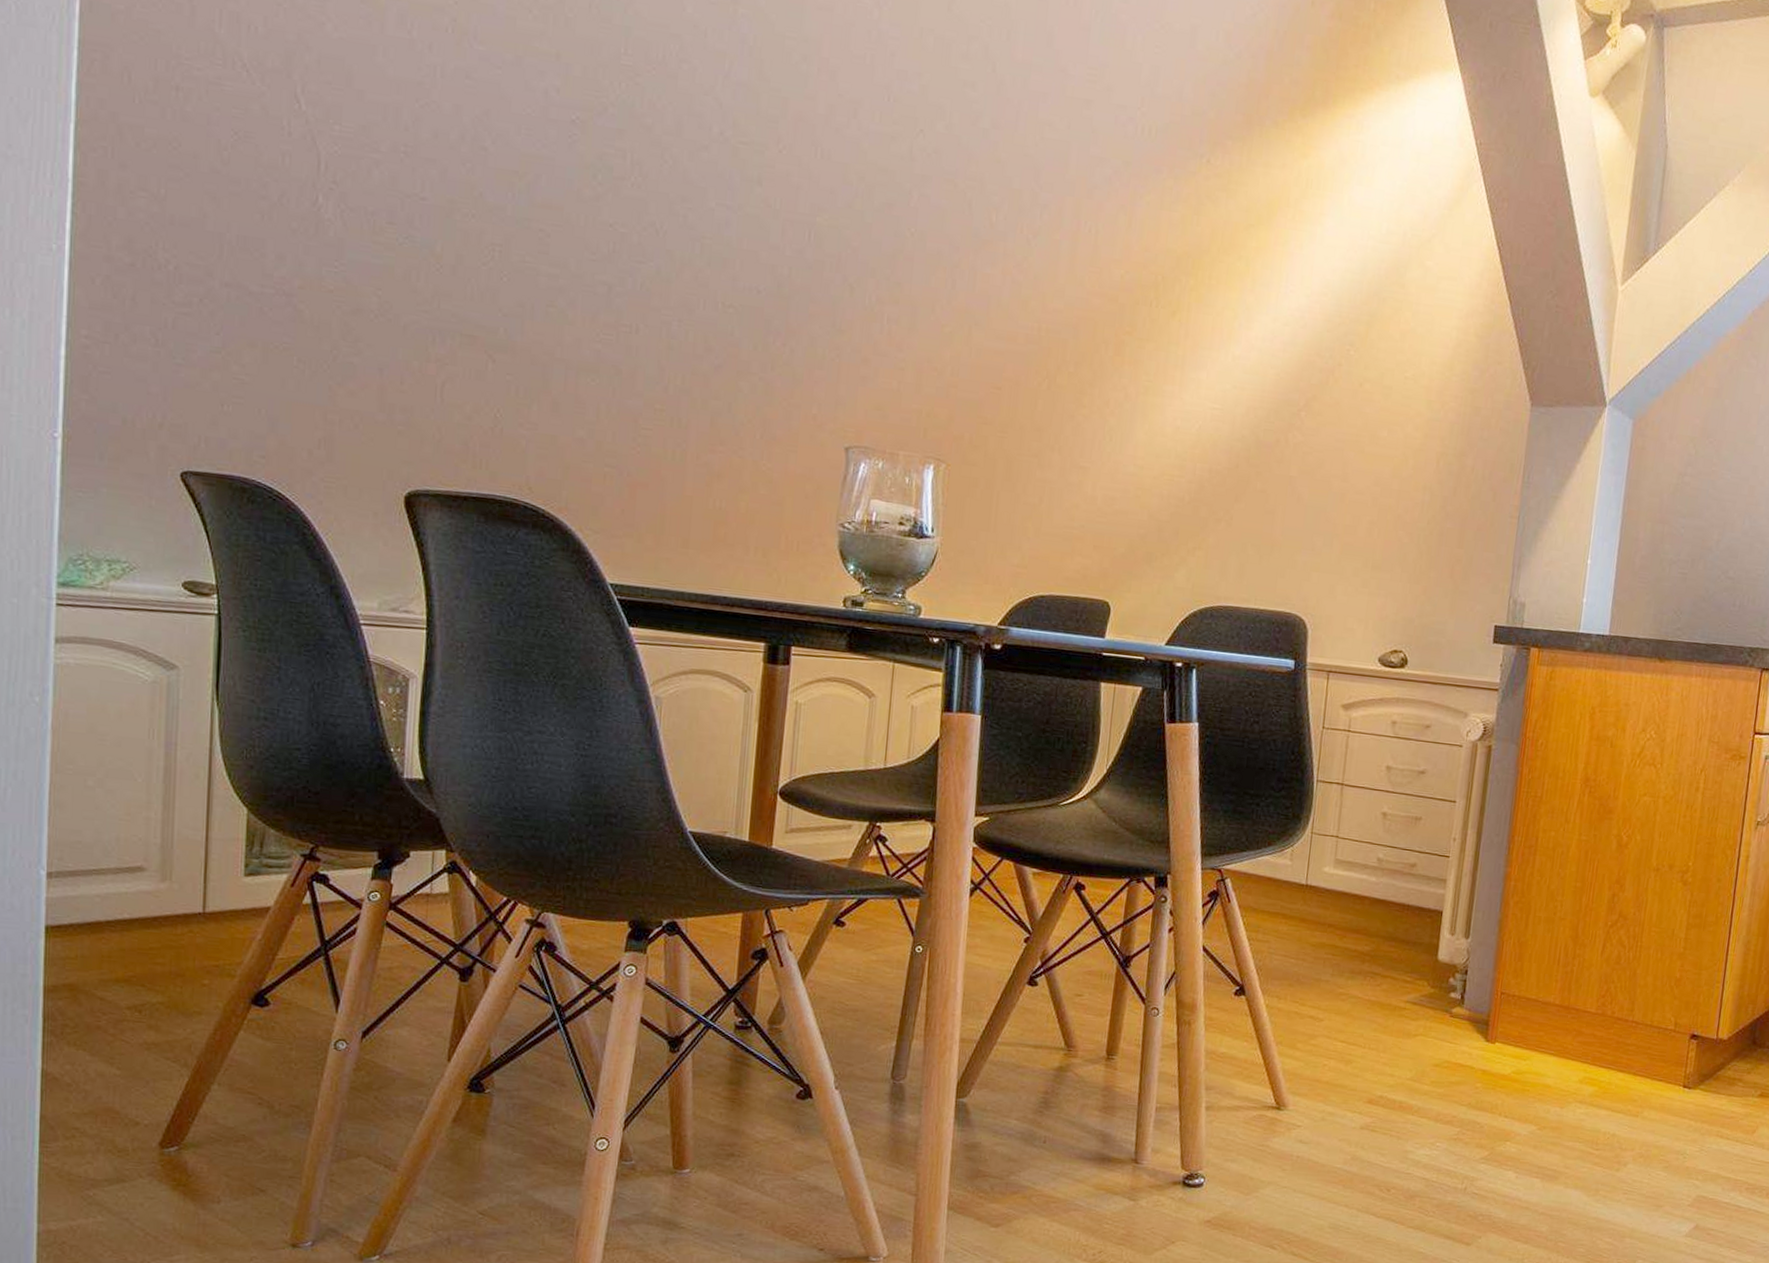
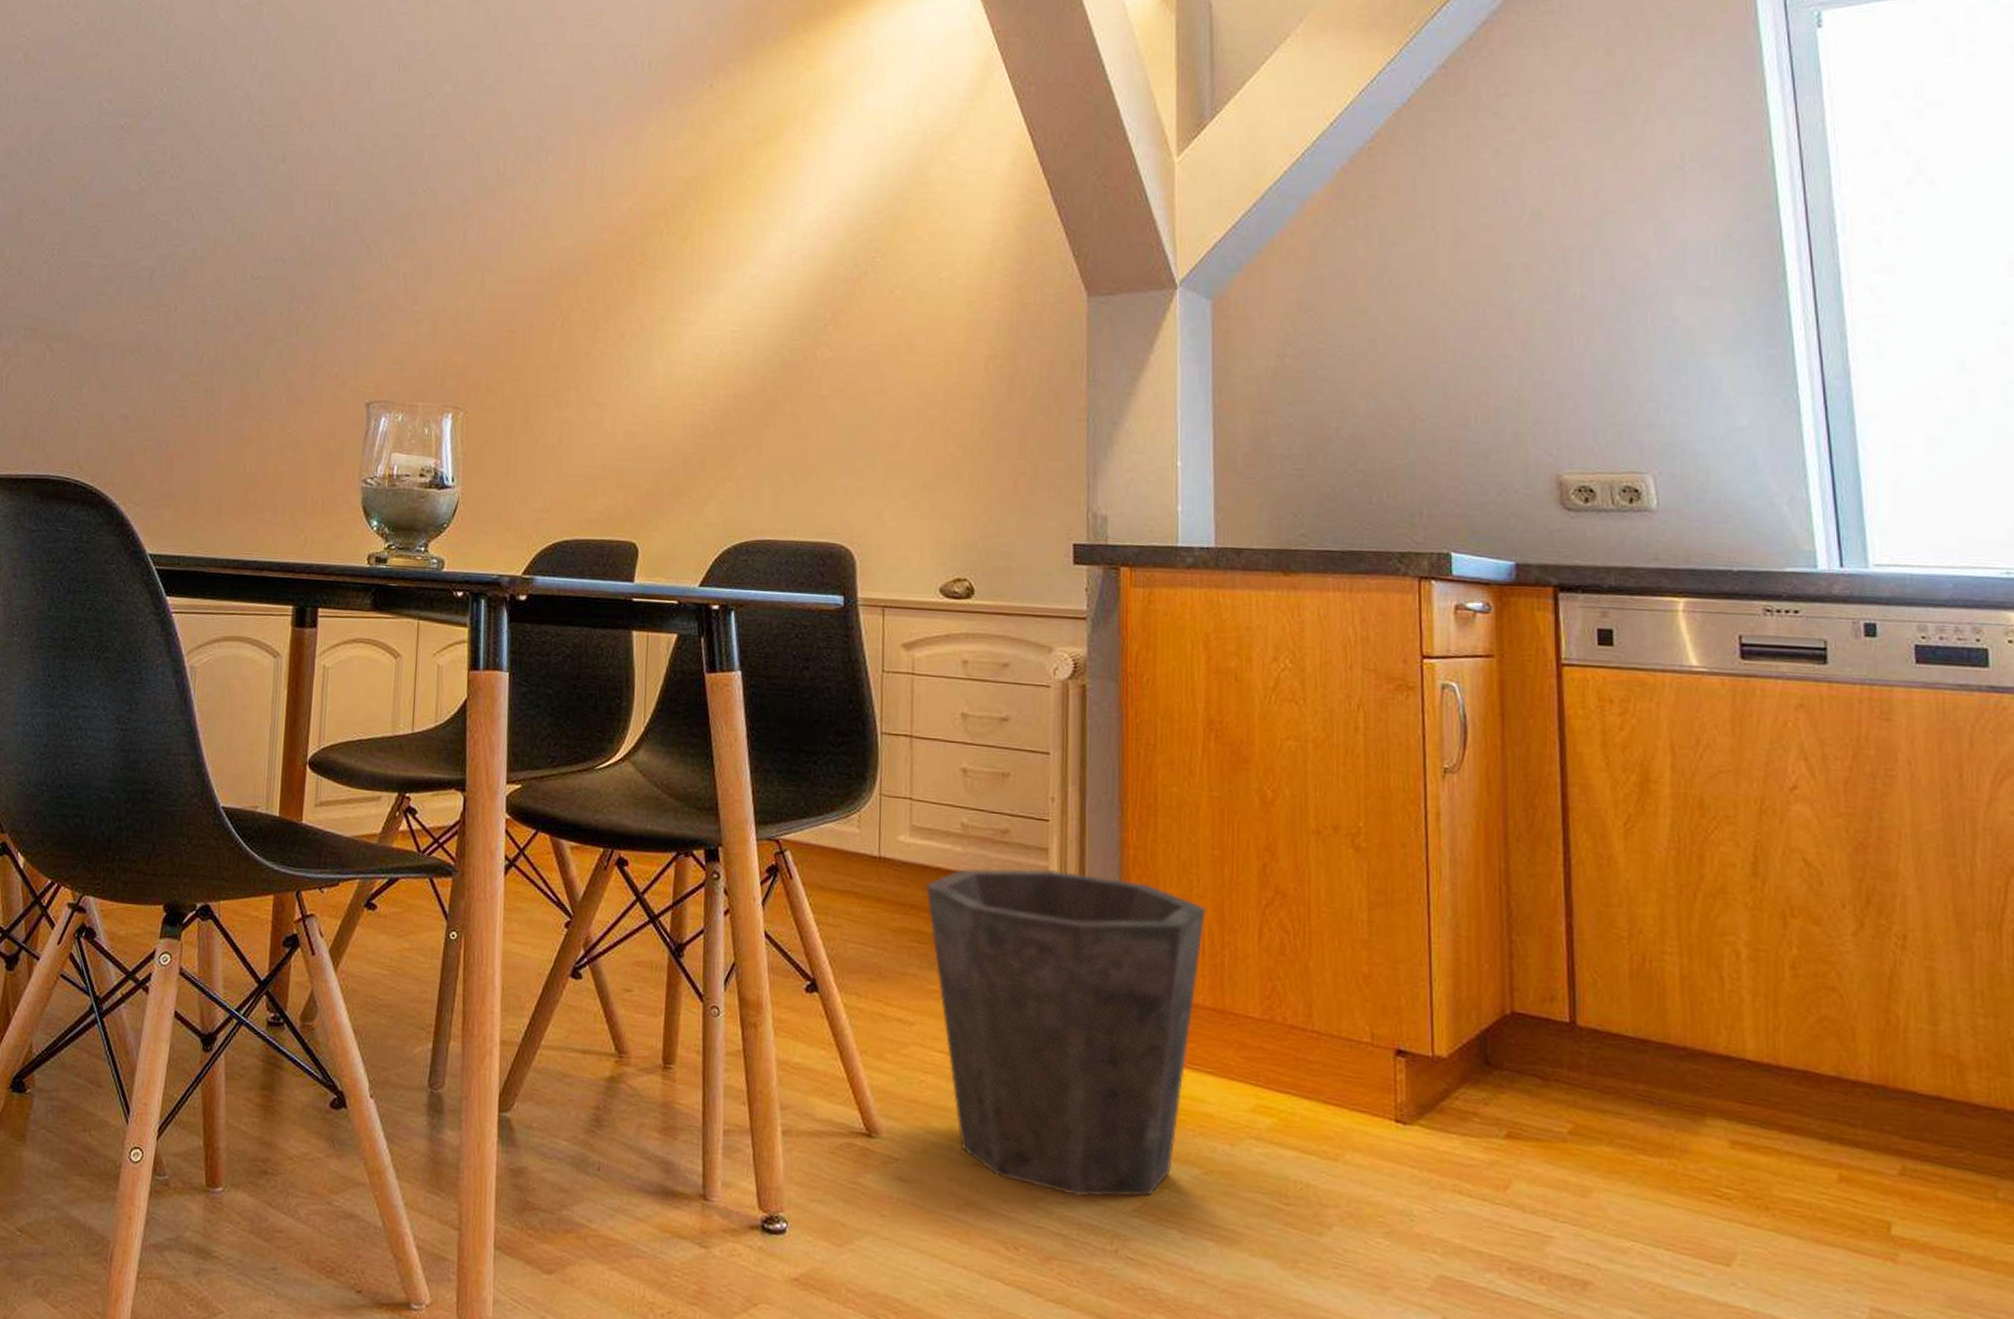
waste bin: none [1343,895,1565,1150] -> present [926,868,1206,1198]

